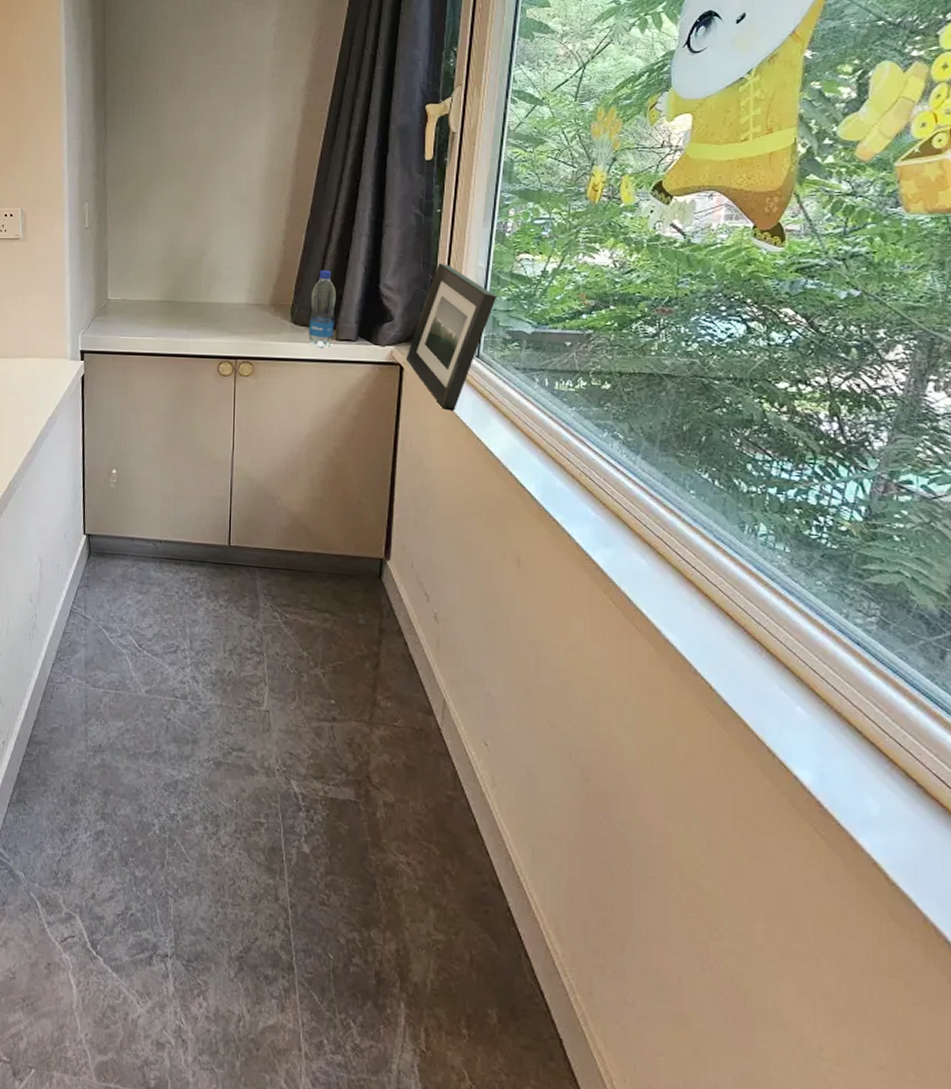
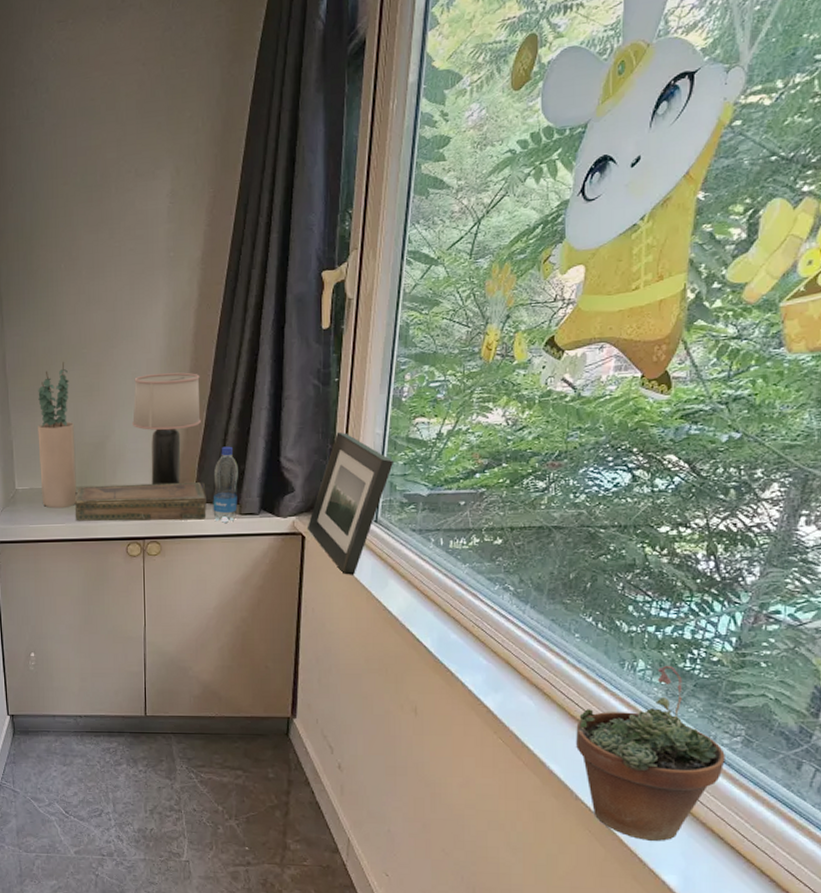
vase: none [133,176,172,322] -> present [38,362,77,509]
decorative box: none [166,300,302,343] -> present [74,482,207,522]
table lamp: none [229,194,300,305] -> present [131,372,201,485]
succulent plant: none [693,531,860,731] -> present [576,665,725,842]

